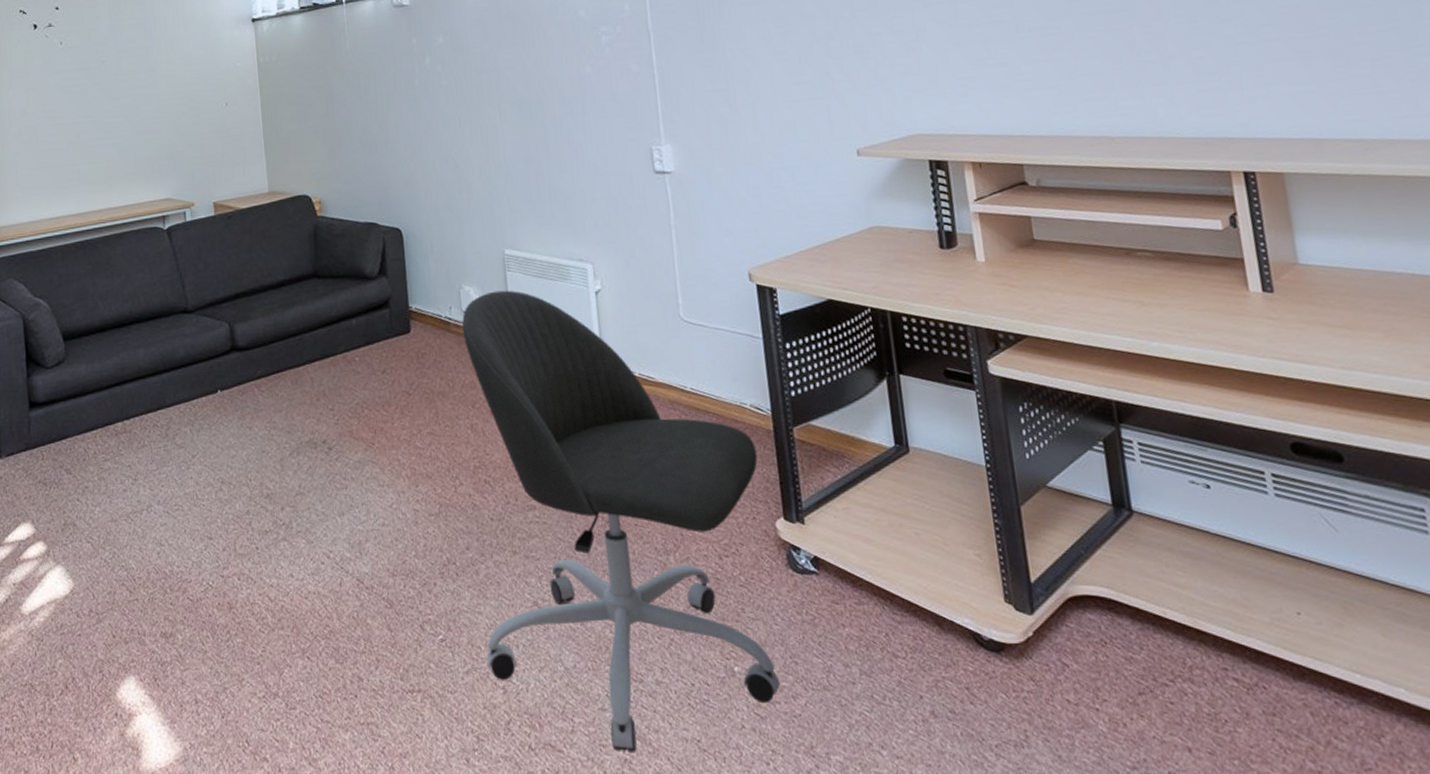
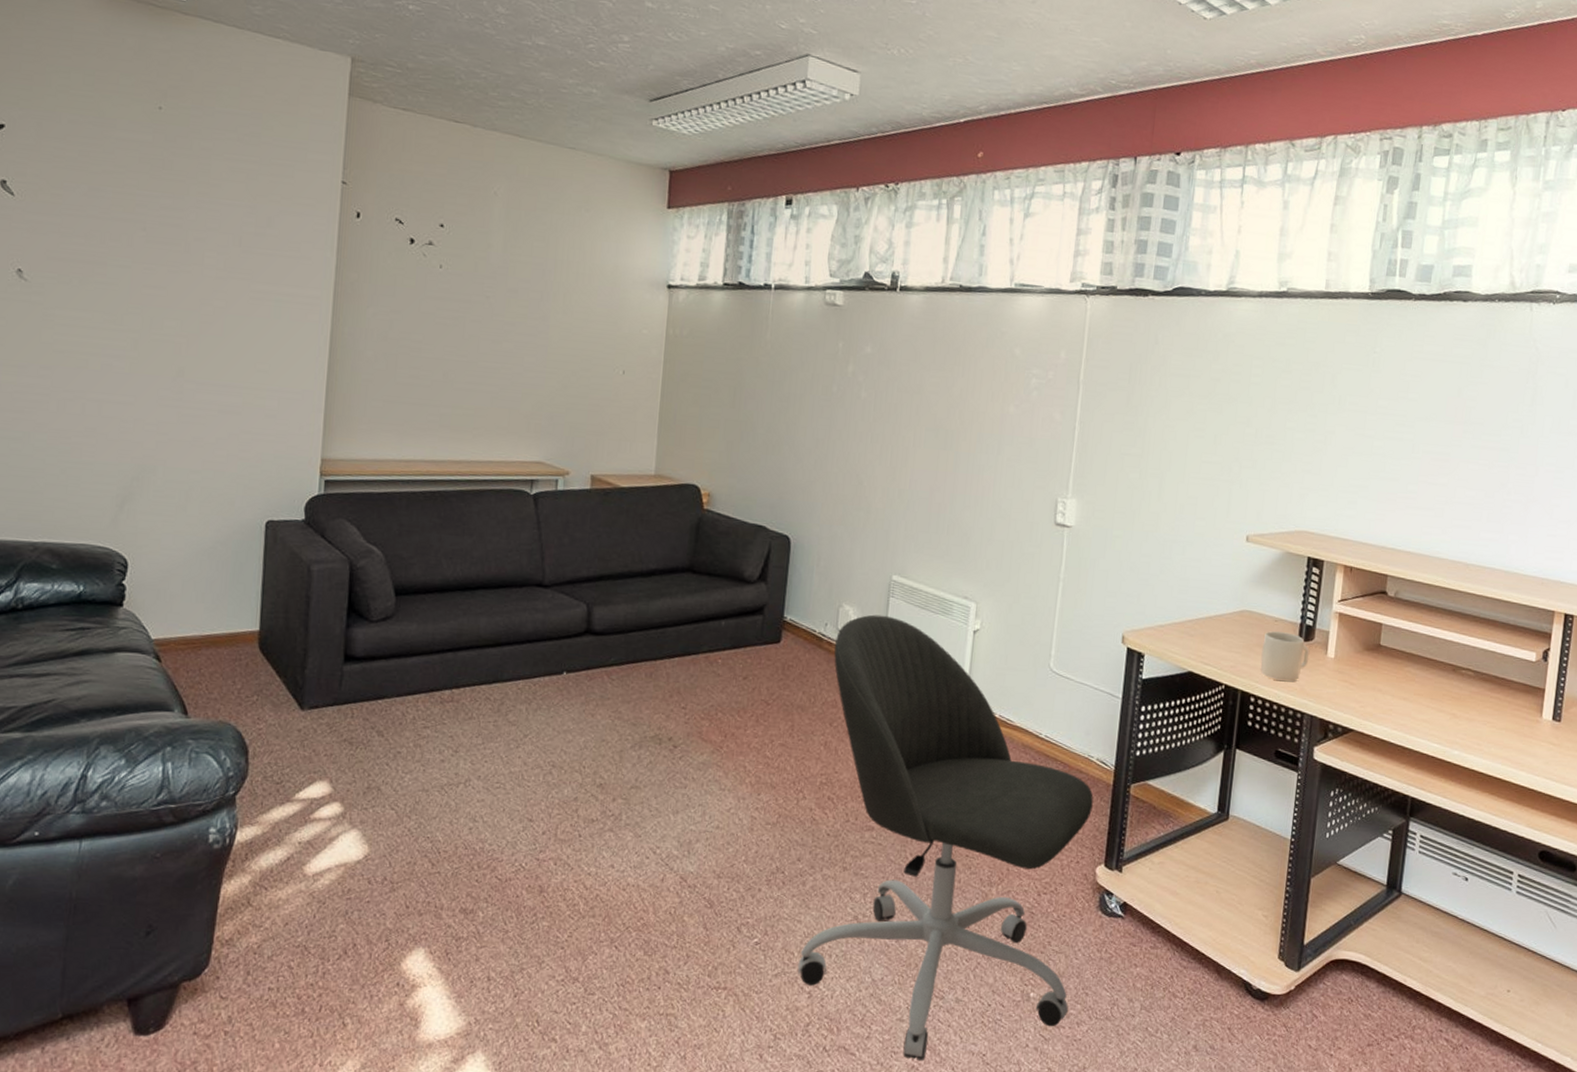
mug: none [900,242,958,296] -> present [1260,631,1310,682]

